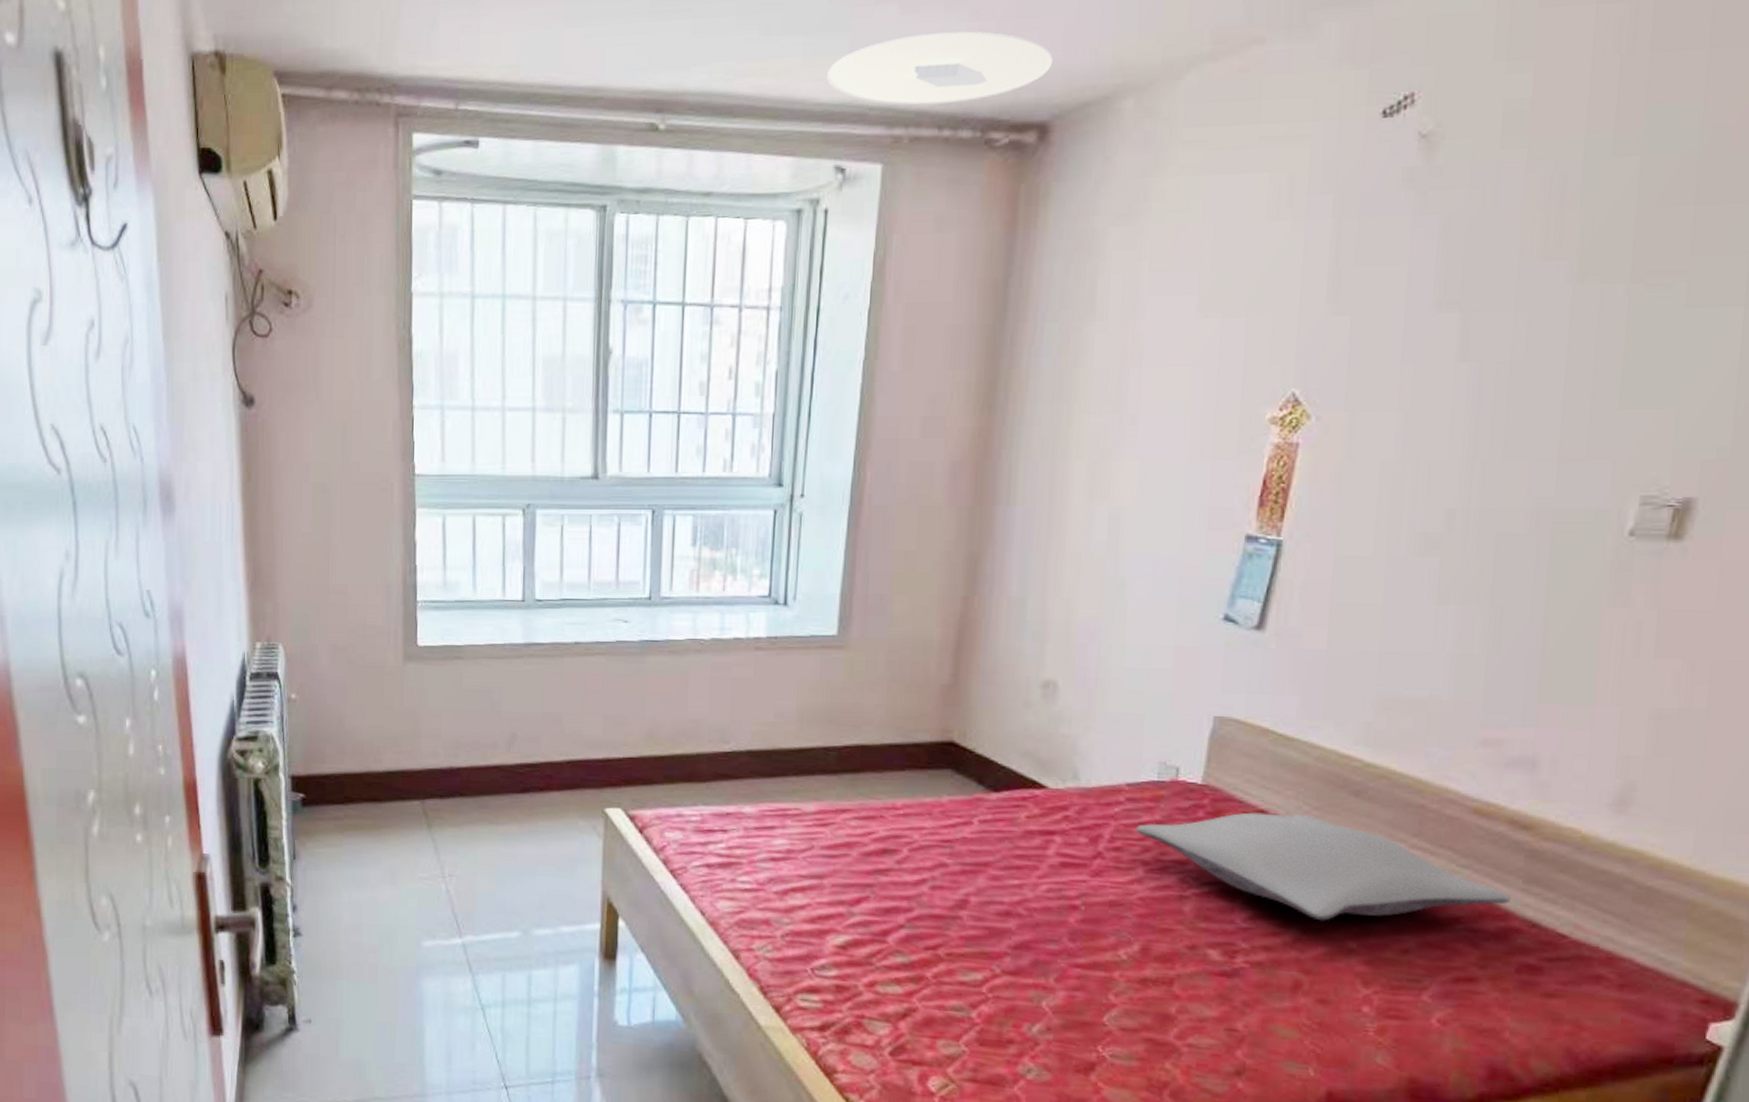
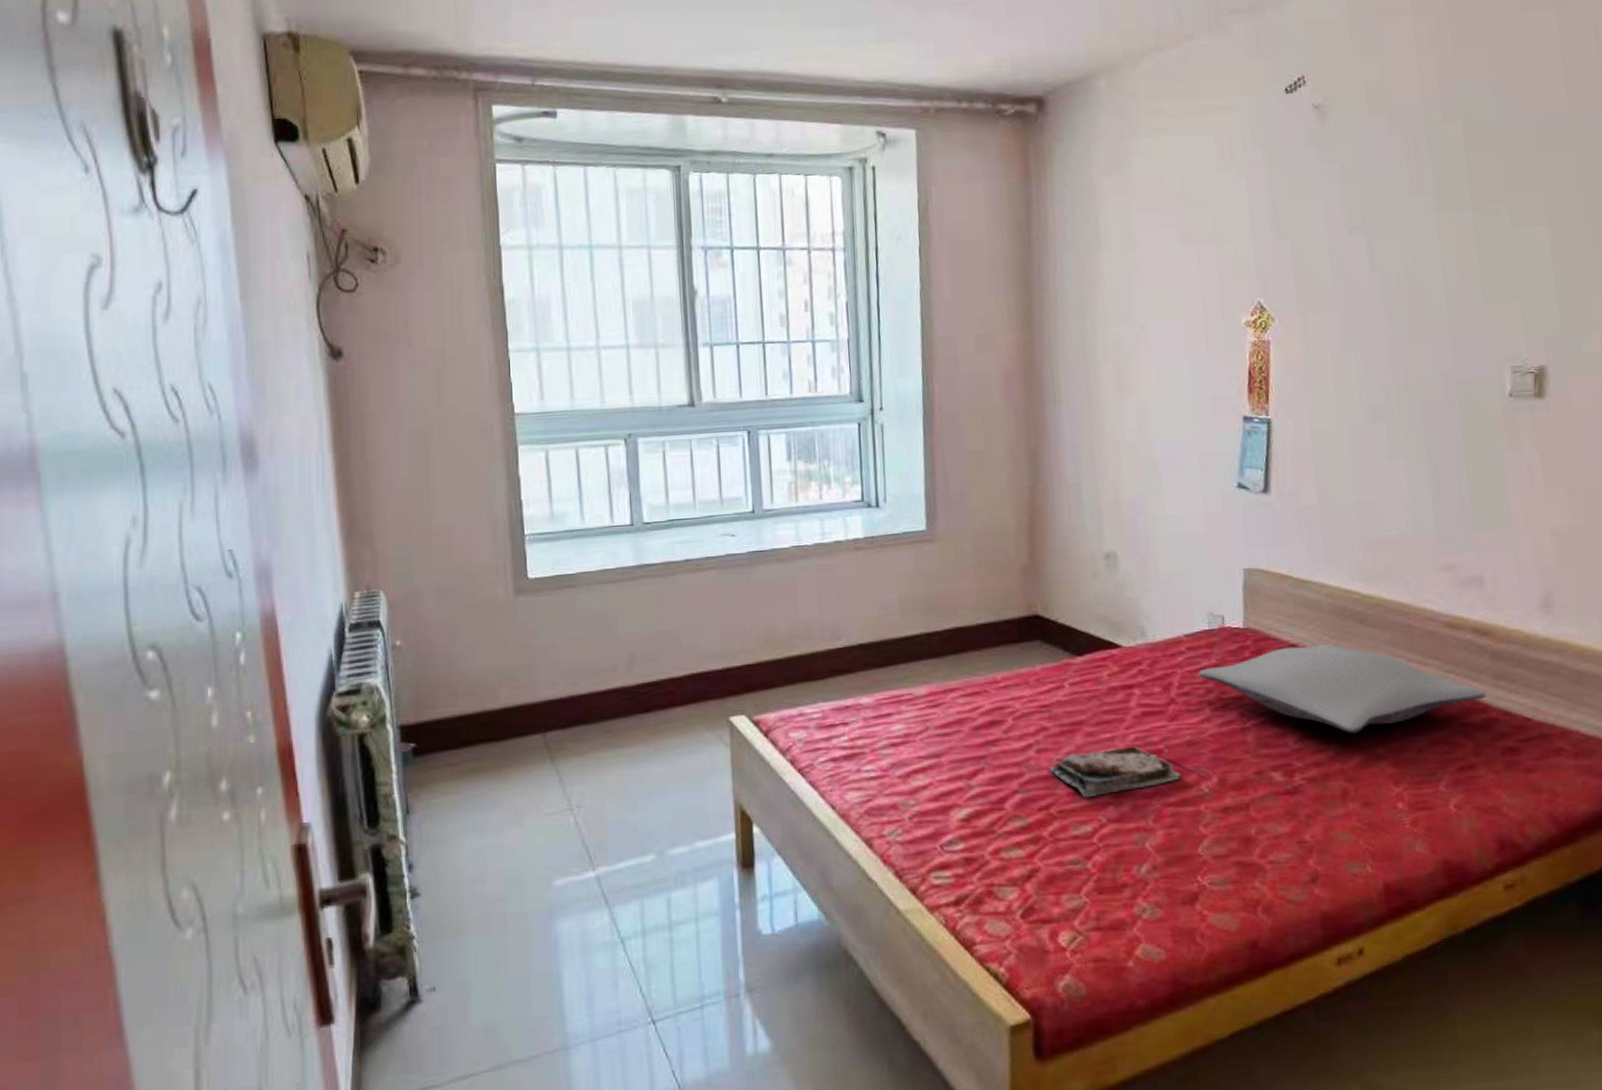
ceiling light: present [827,31,1053,106] -> none [861,26,1040,83]
tray: none [942,895,1096,945] -> present [1049,746,1181,799]

